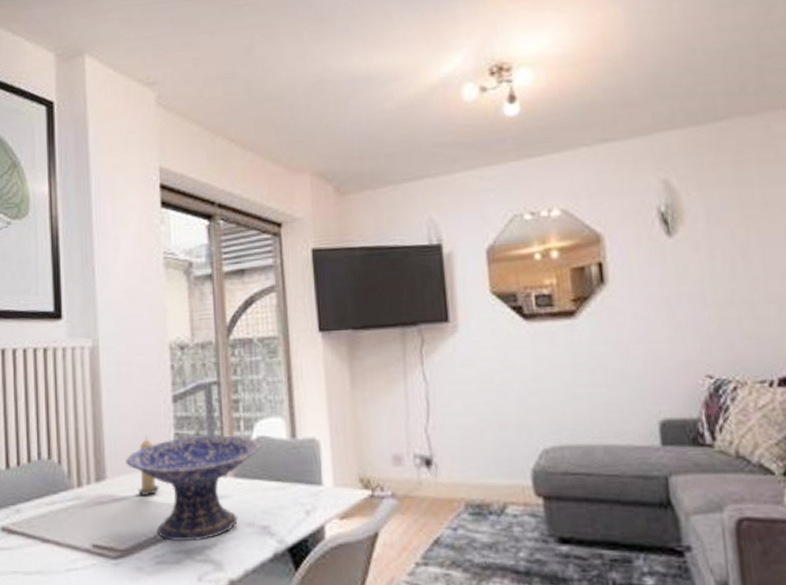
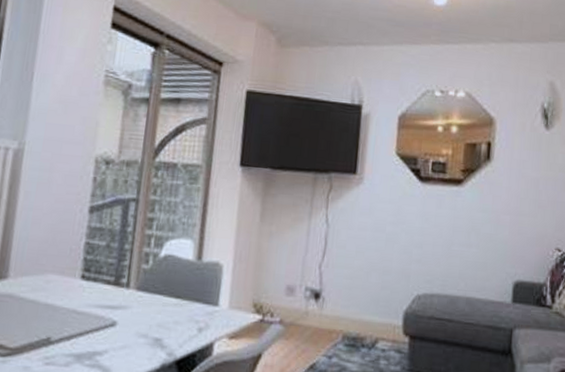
decorative bowl: present [126,434,260,542] -> none [31,247,166,347]
candle: present [138,436,160,495] -> none [38,242,63,298]

